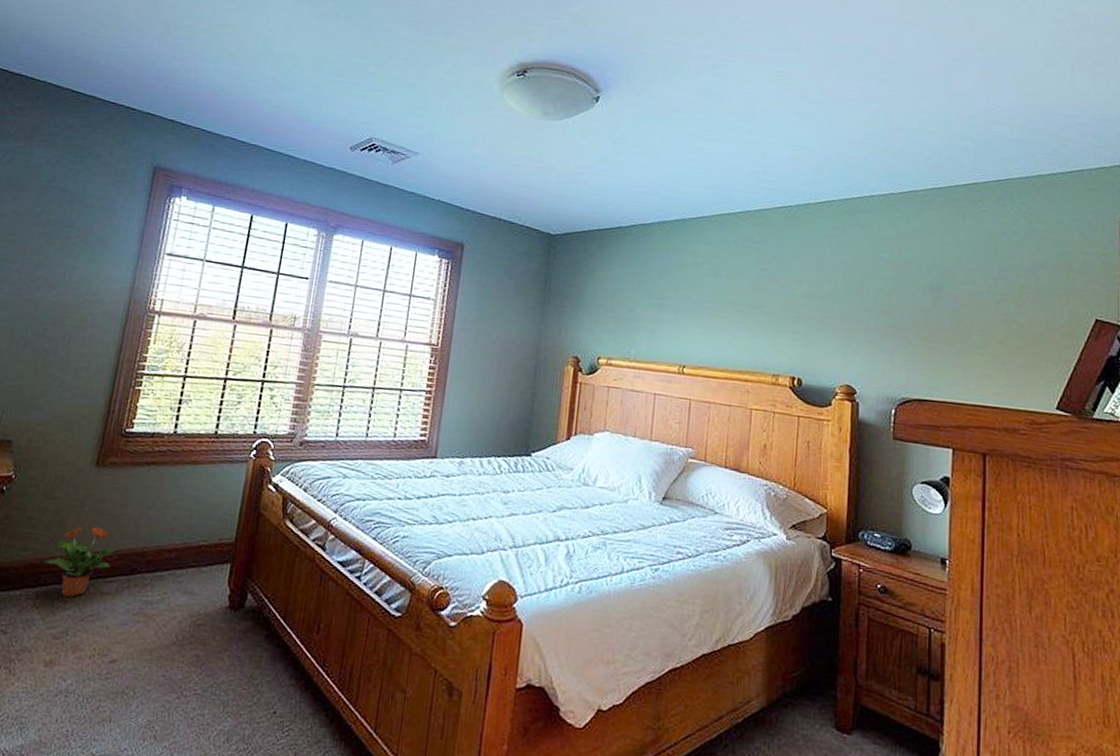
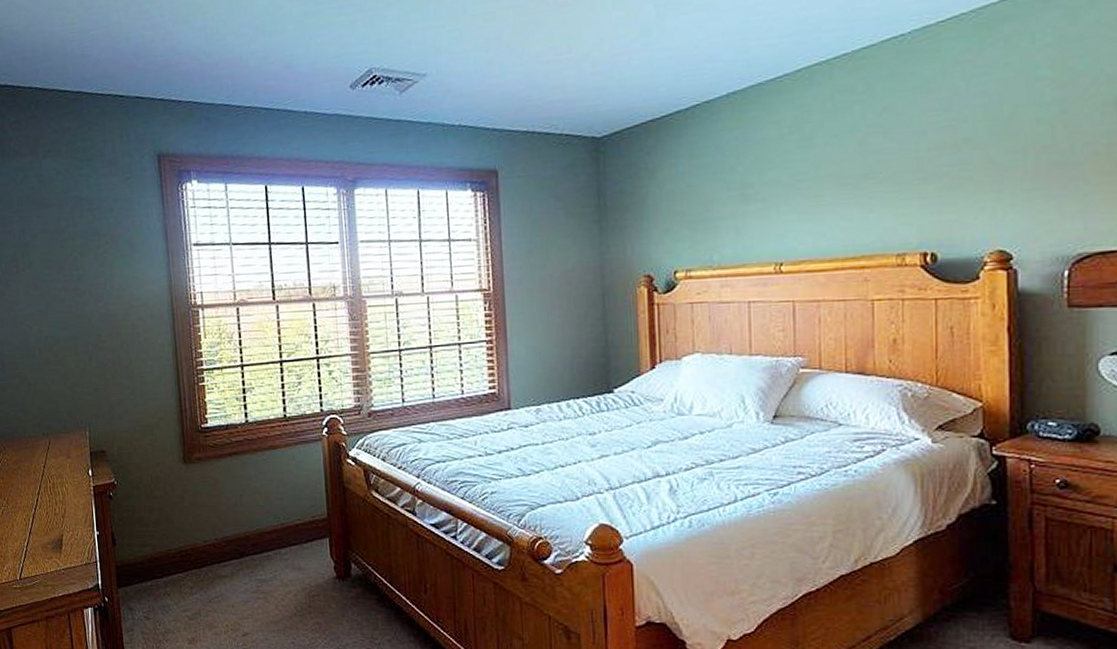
potted plant: present [45,526,117,597] -> none [164,517,222,583]

